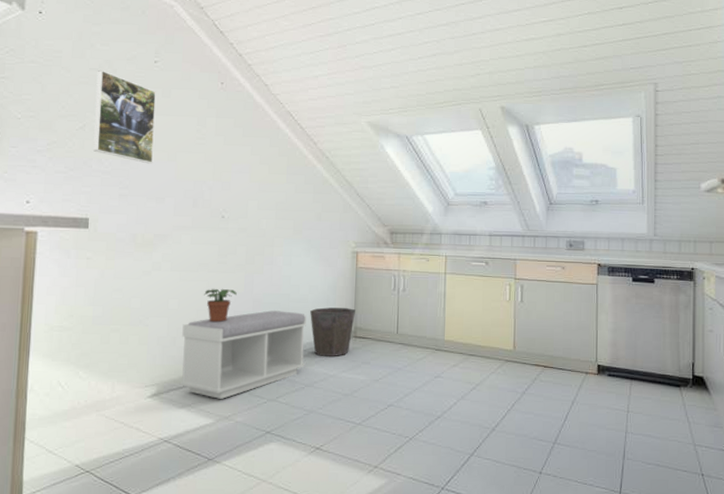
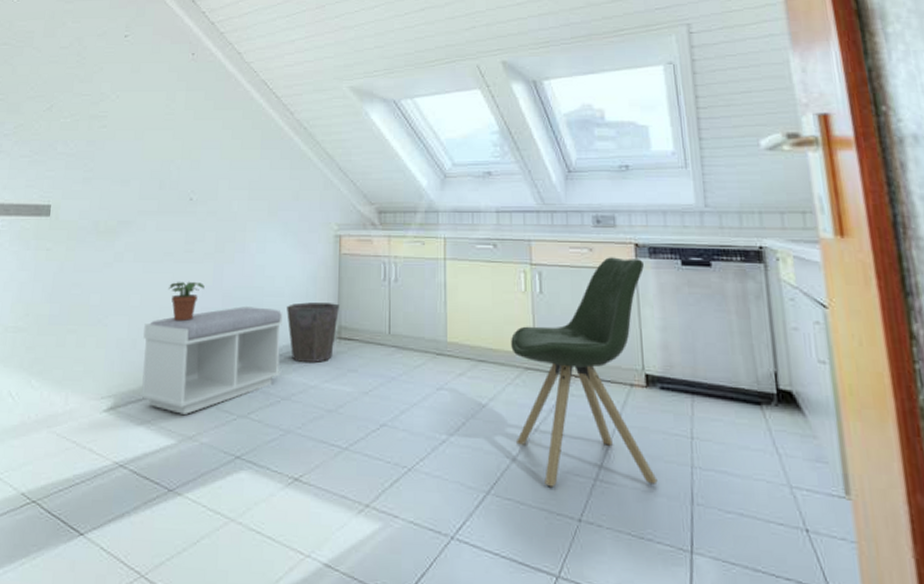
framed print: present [92,69,156,164] -> none [58,47,125,144]
chair: none [496,274,603,450] -> present [511,257,658,487]

